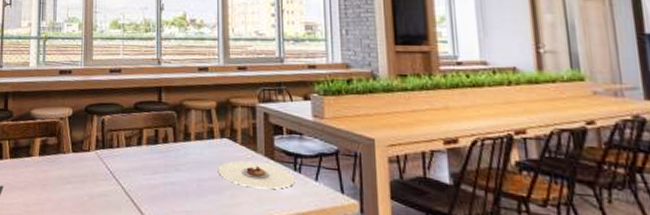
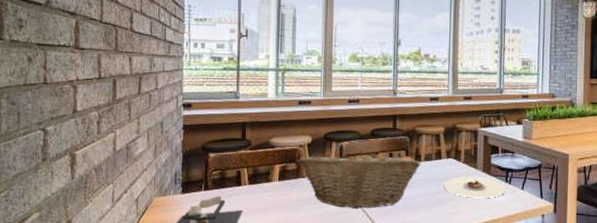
fruit basket: none [57,124,191,193] -> present [297,149,421,209]

